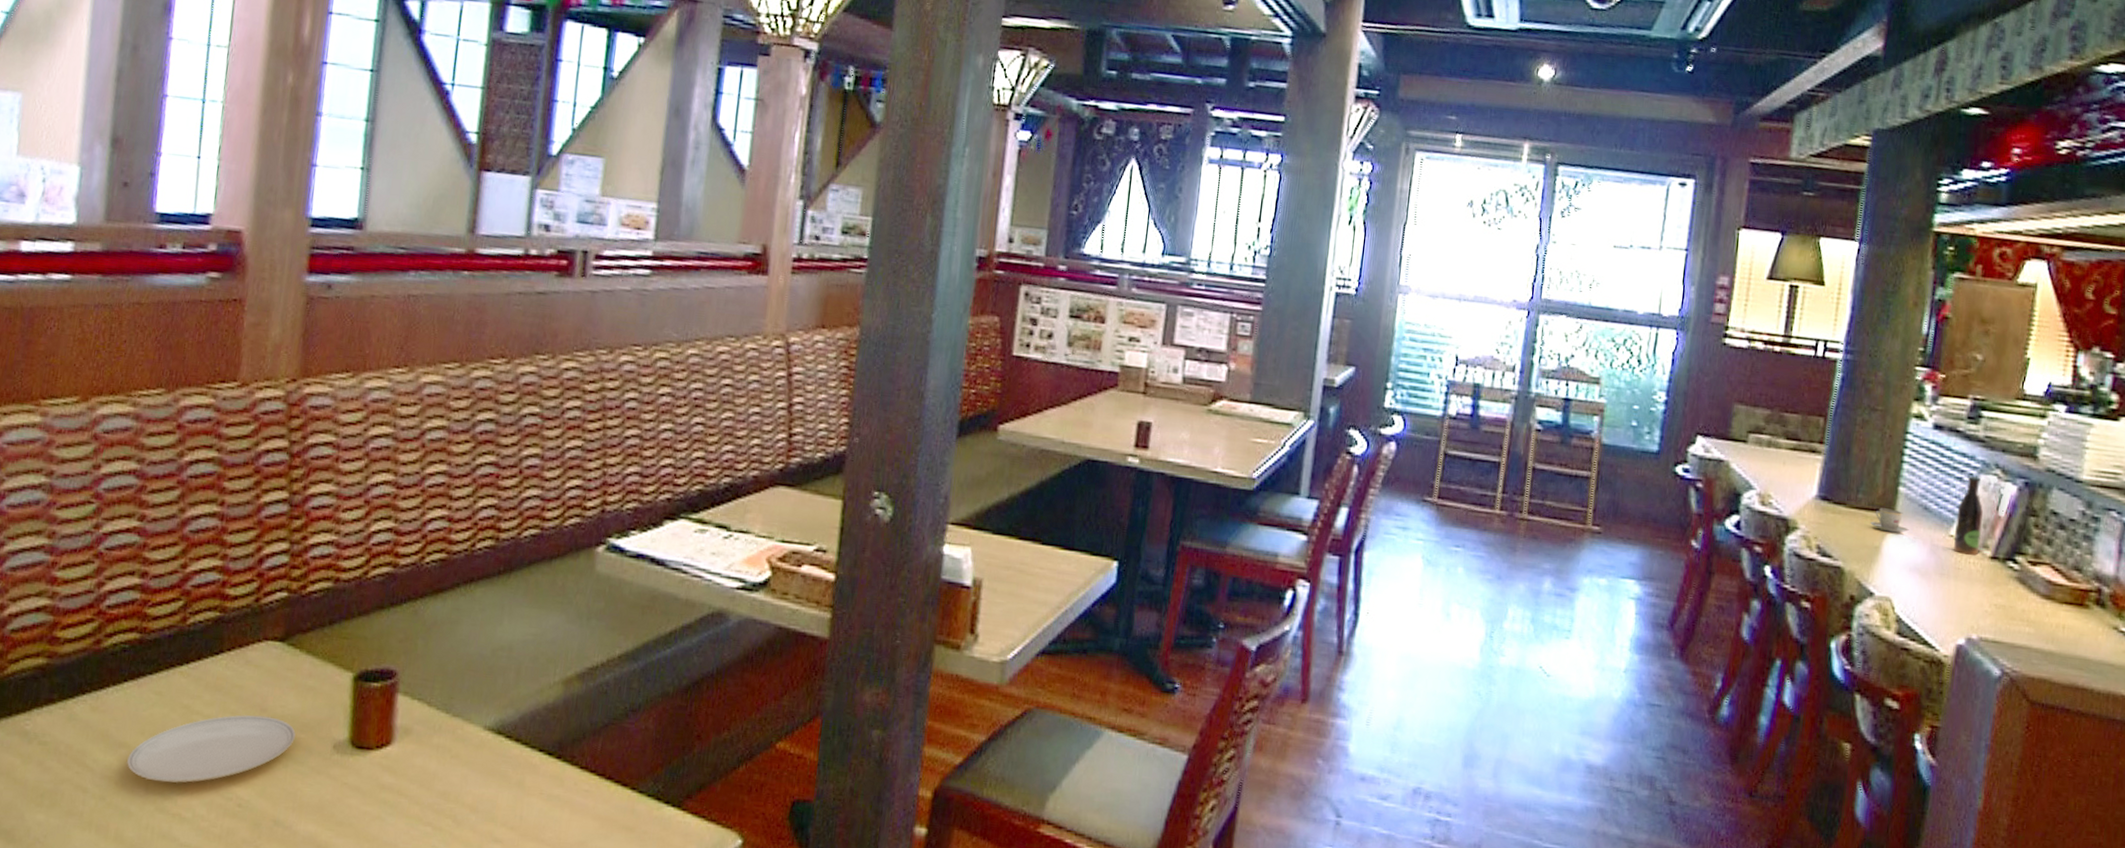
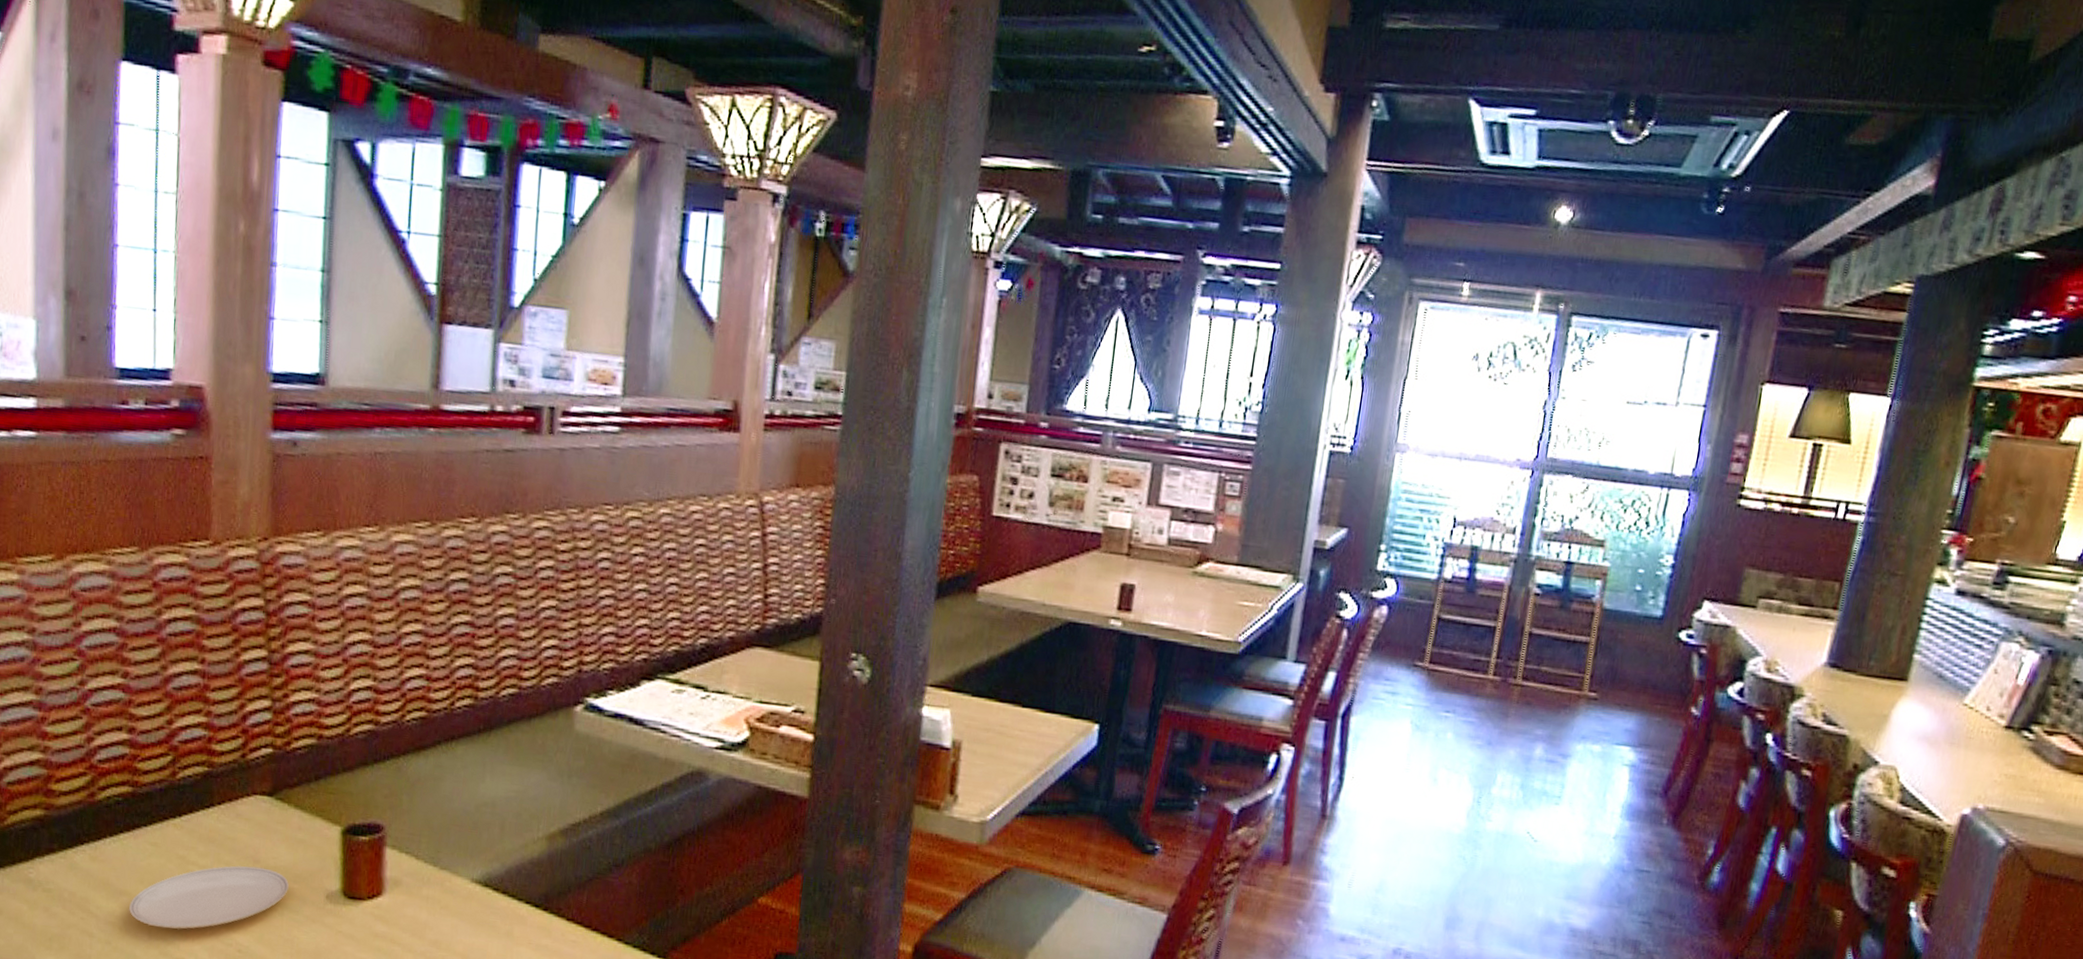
teacup: present [1870,508,1909,533] -> none [1881,675,1921,702]
bottle: present [1953,475,1984,557] -> none [1965,643,2003,726]

